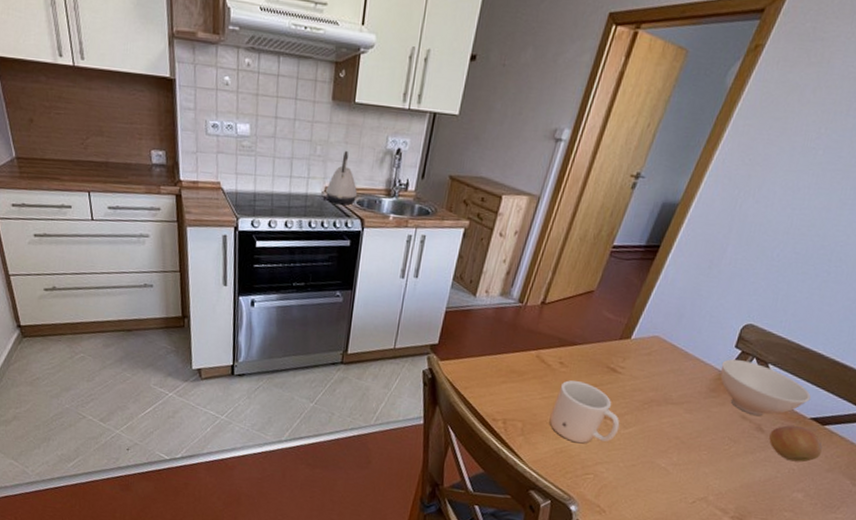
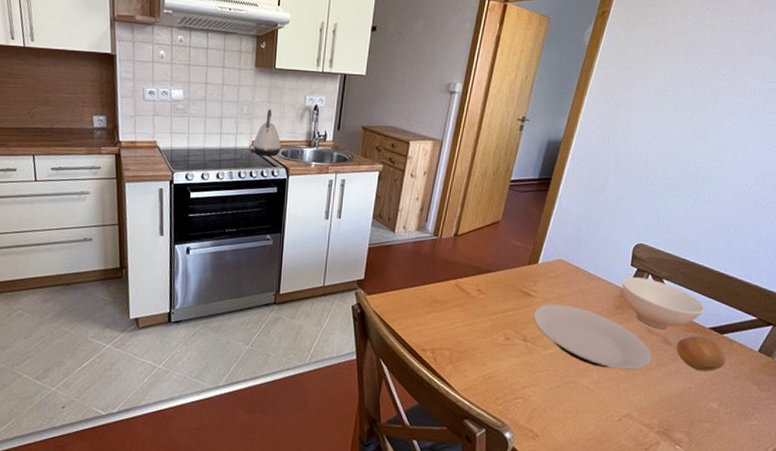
mug: present [549,380,620,444] -> none [475,306,540,368]
plate: none [617,381,740,456] -> present [534,303,651,370]

